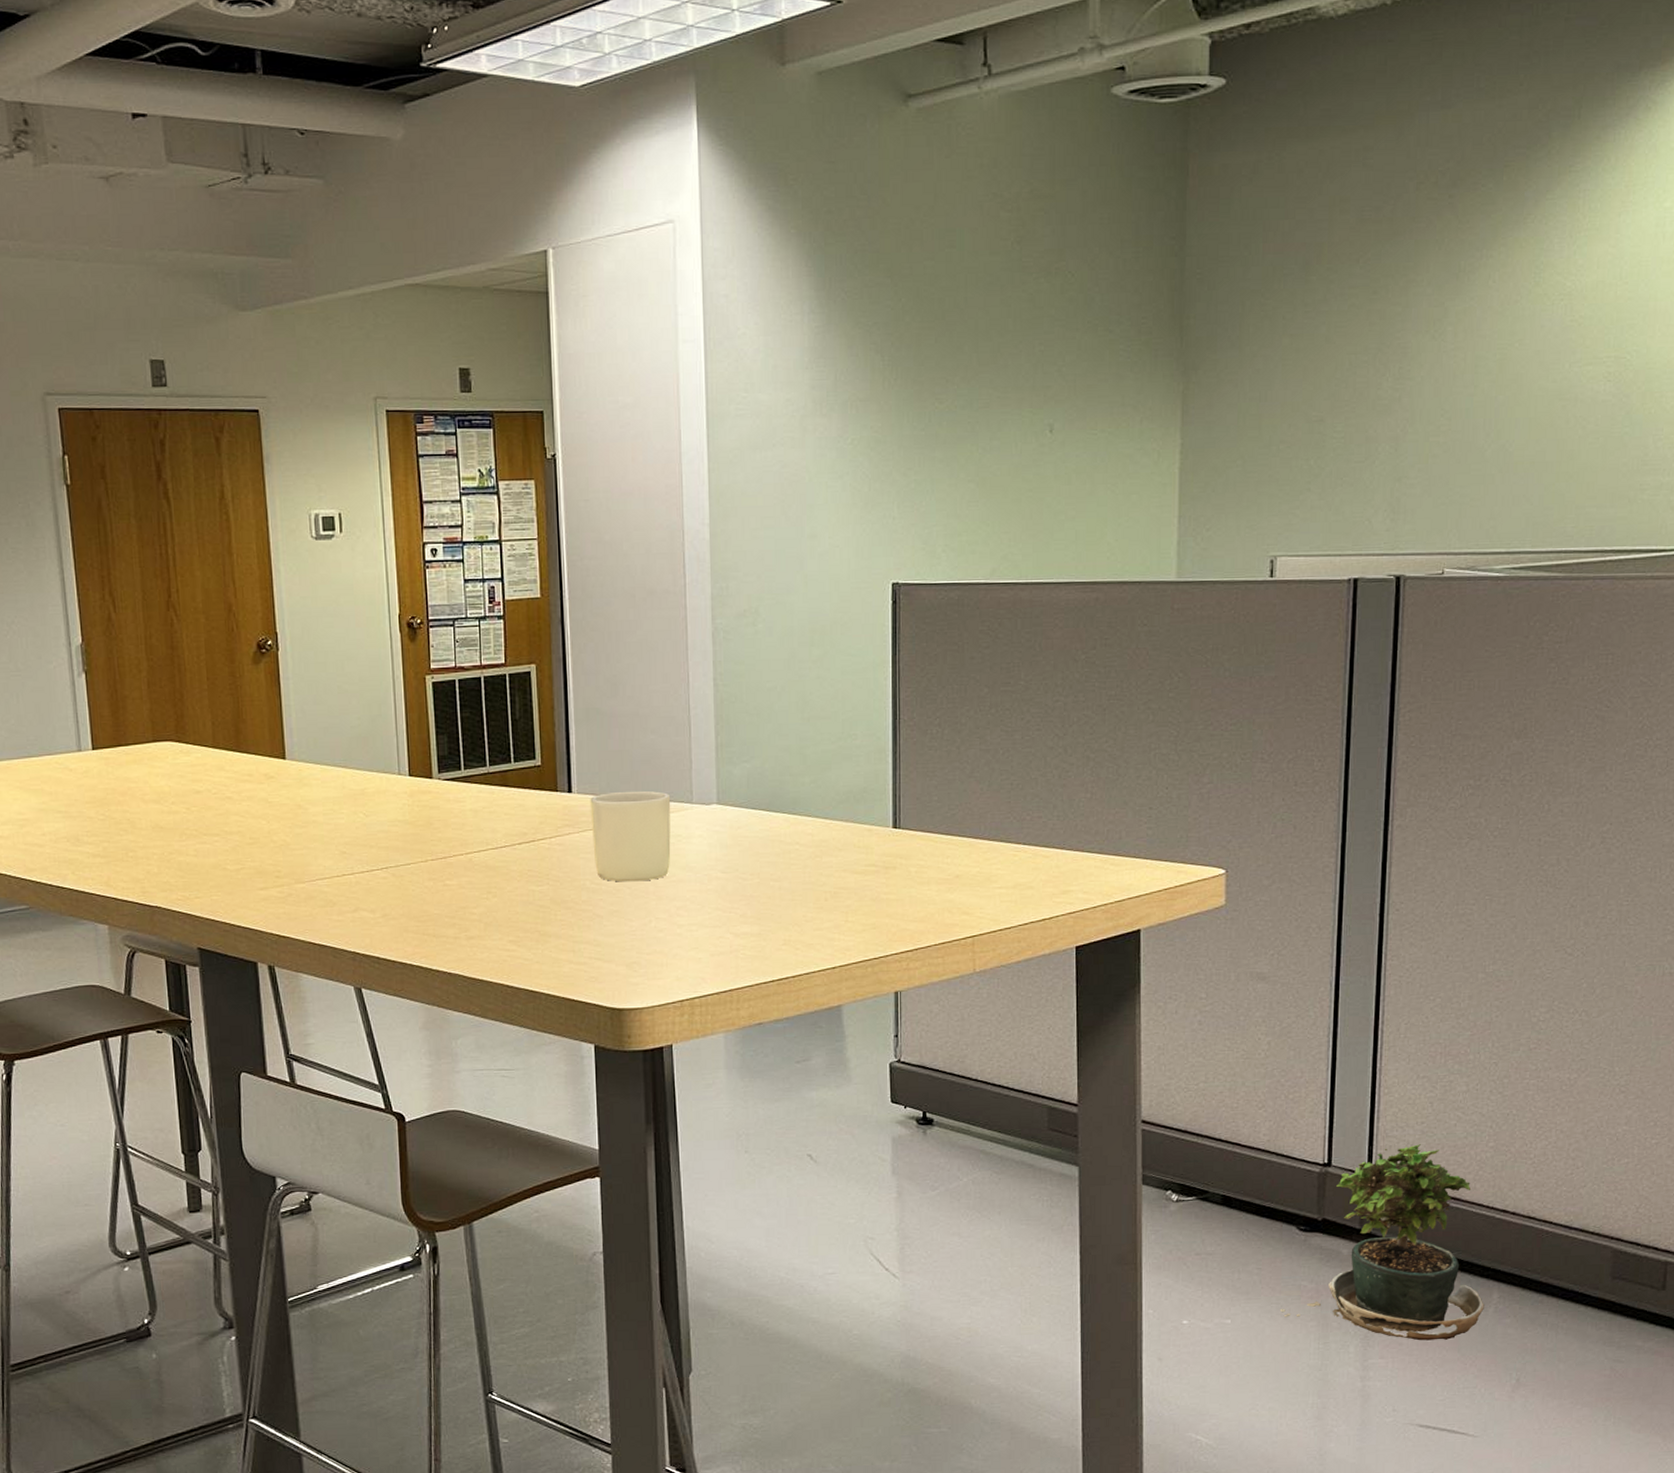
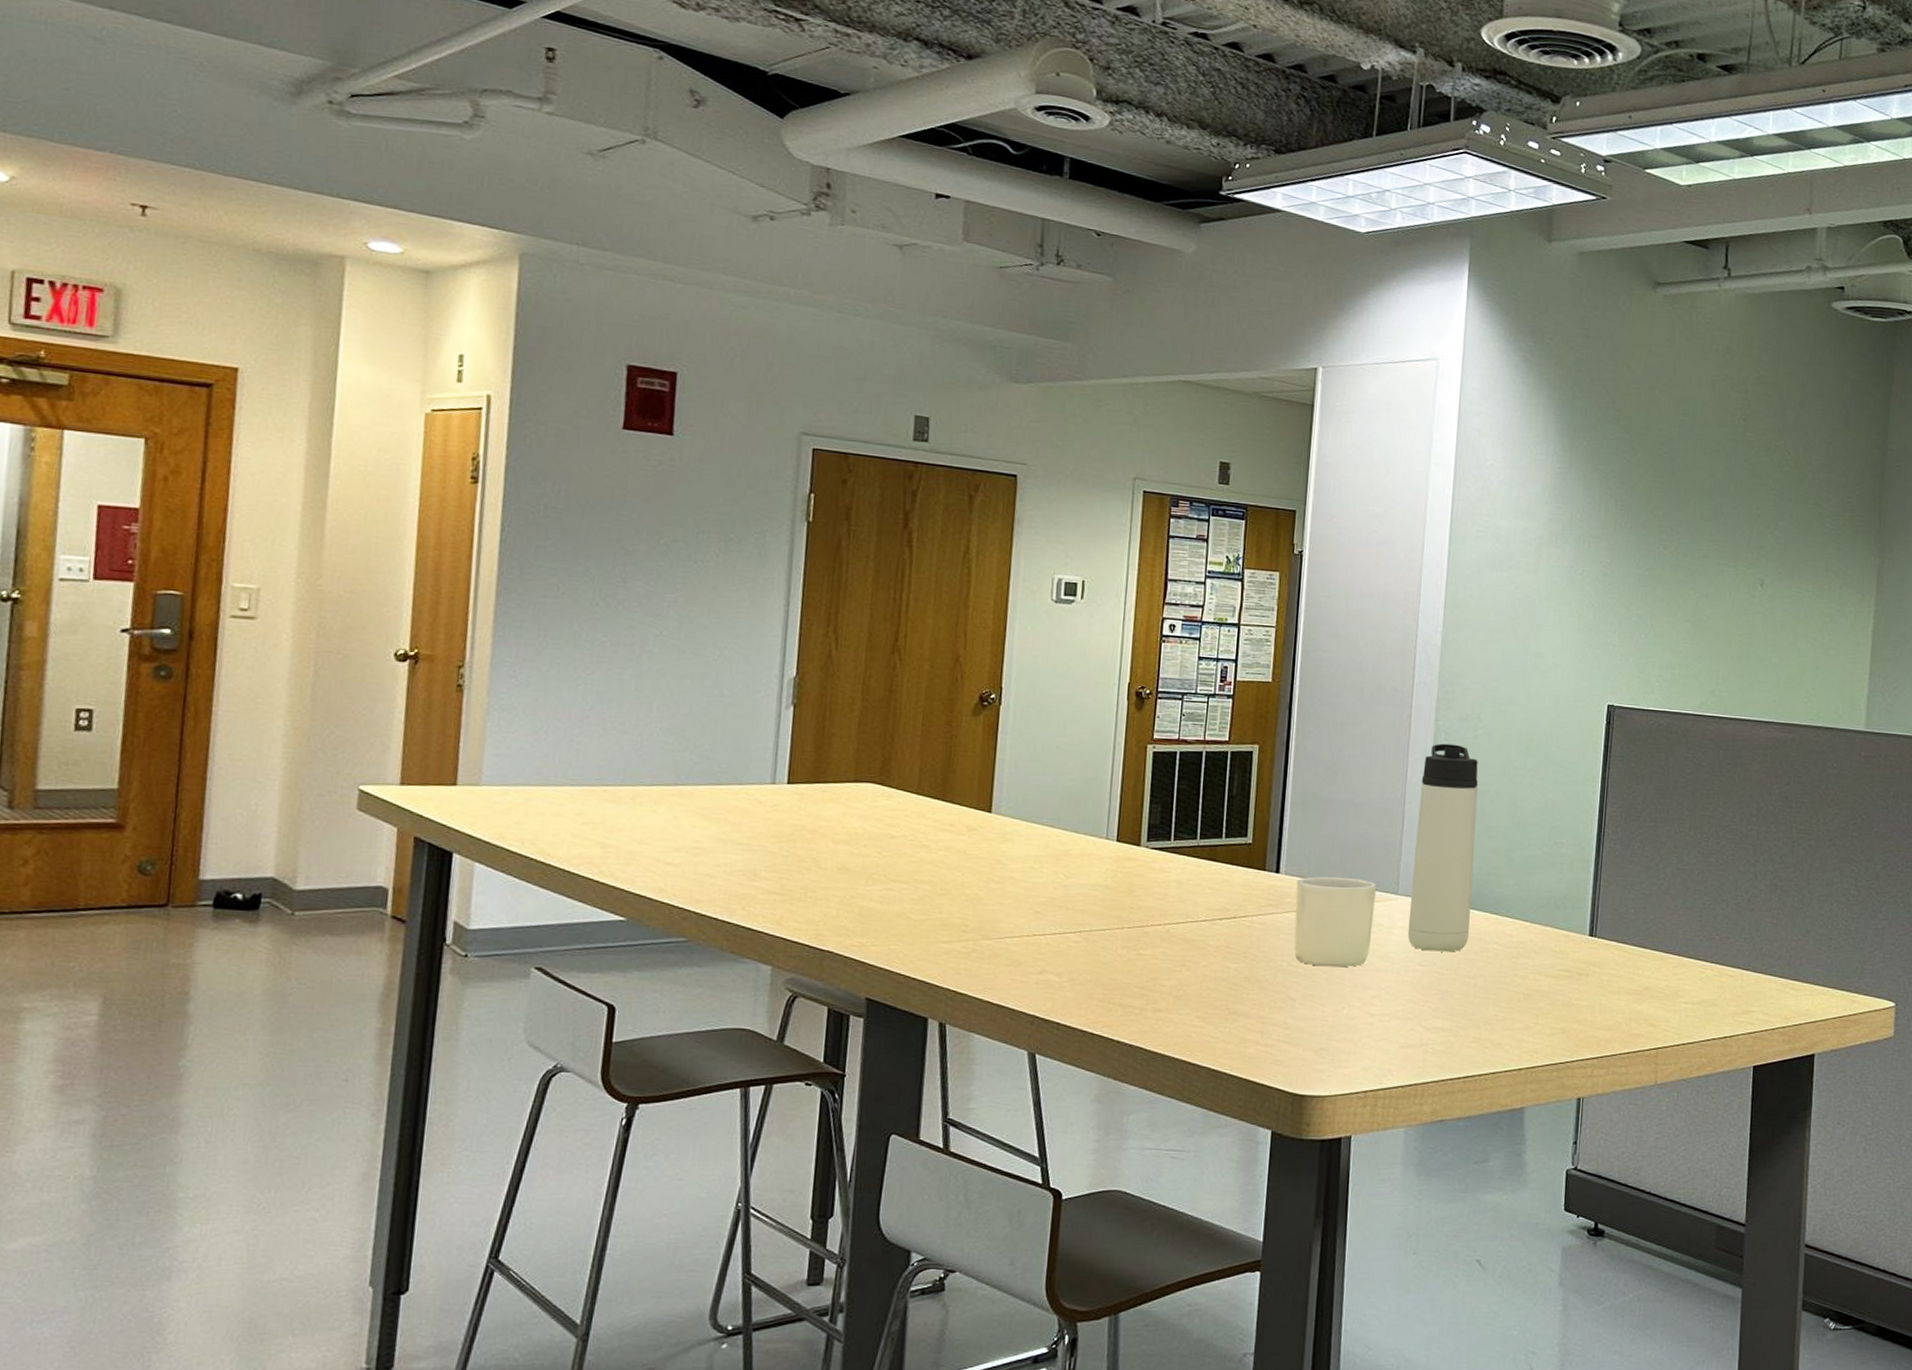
thermos bottle: none [704,642,770,858] -> present [1407,743,1478,952]

